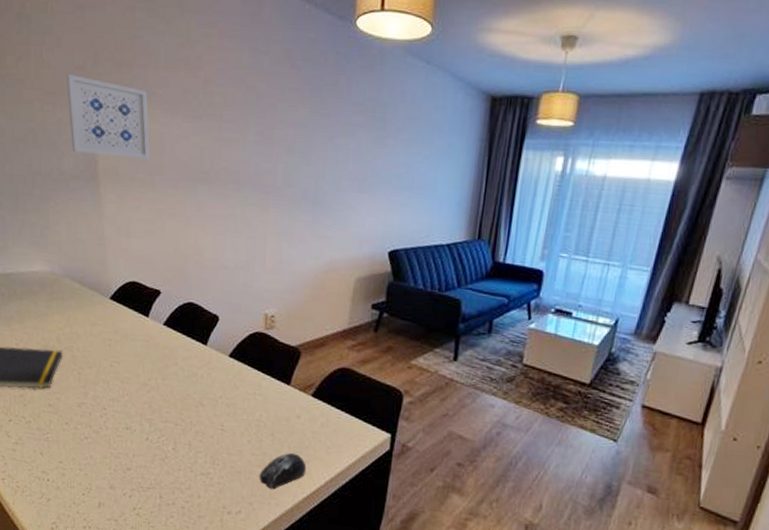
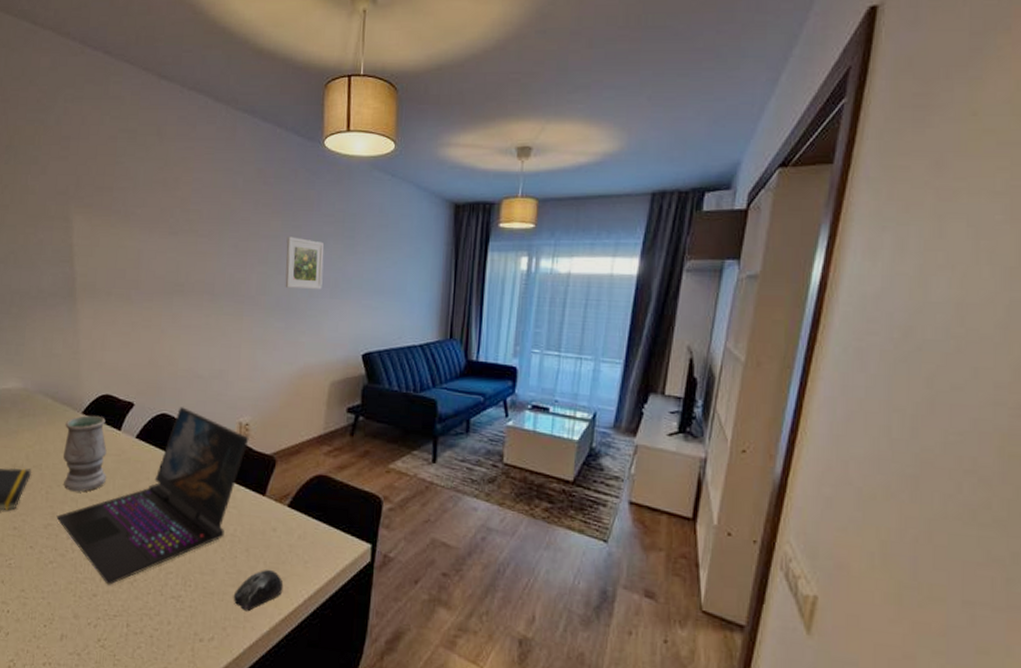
wall art: present [66,73,150,159] -> none [49,198,128,274]
laptop: none [89,296,275,461] -> present [56,407,249,585]
vase: none [93,301,137,374] -> present [63,415,107,492]
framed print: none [312,125,353,184] -> present [285,236,324,290]

